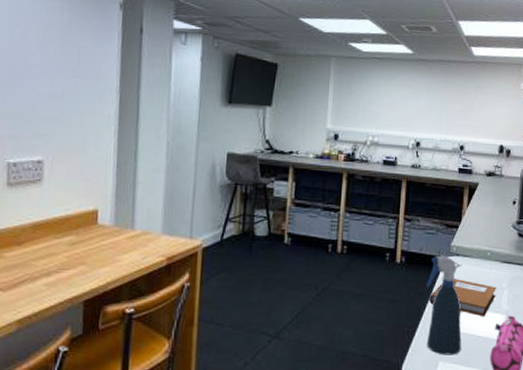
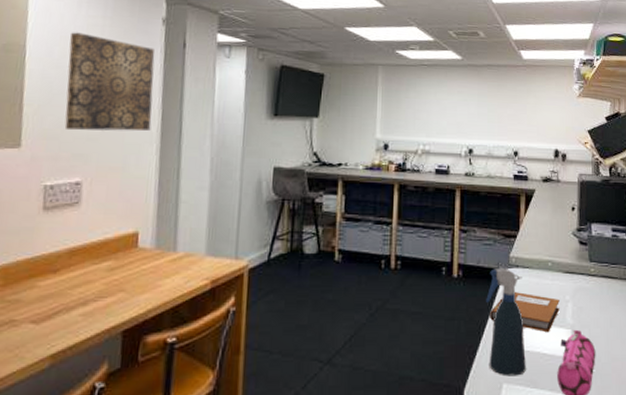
wall art: none [26,14,113,114] -> present [64,32,155,131]

